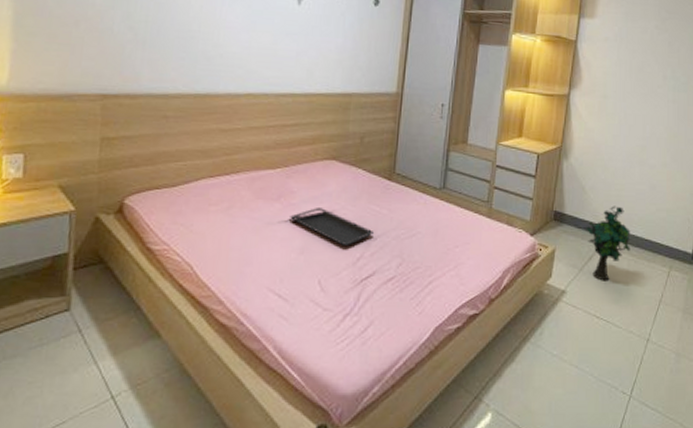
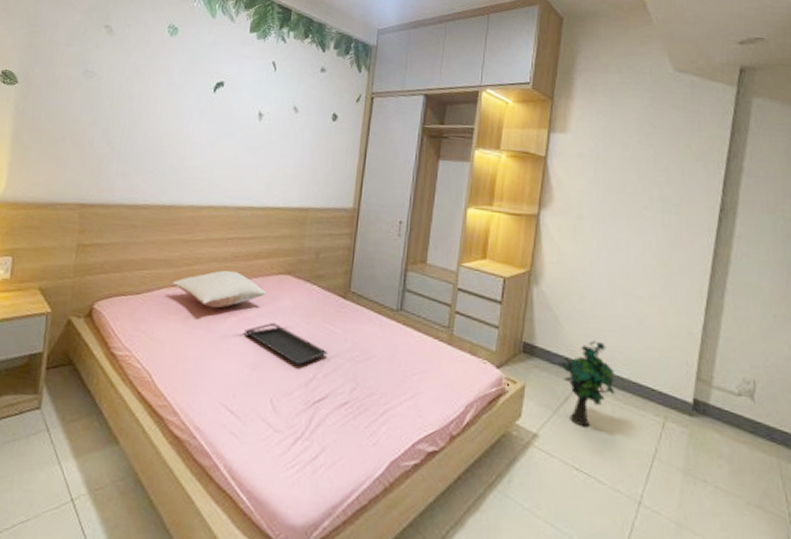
pillow: none [211,158,311,197] -> present [172,270,266,309]

